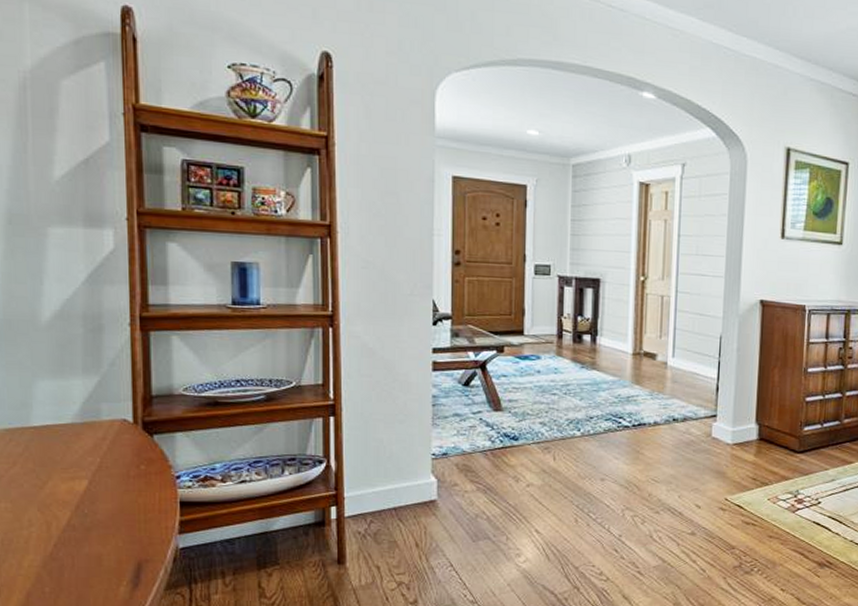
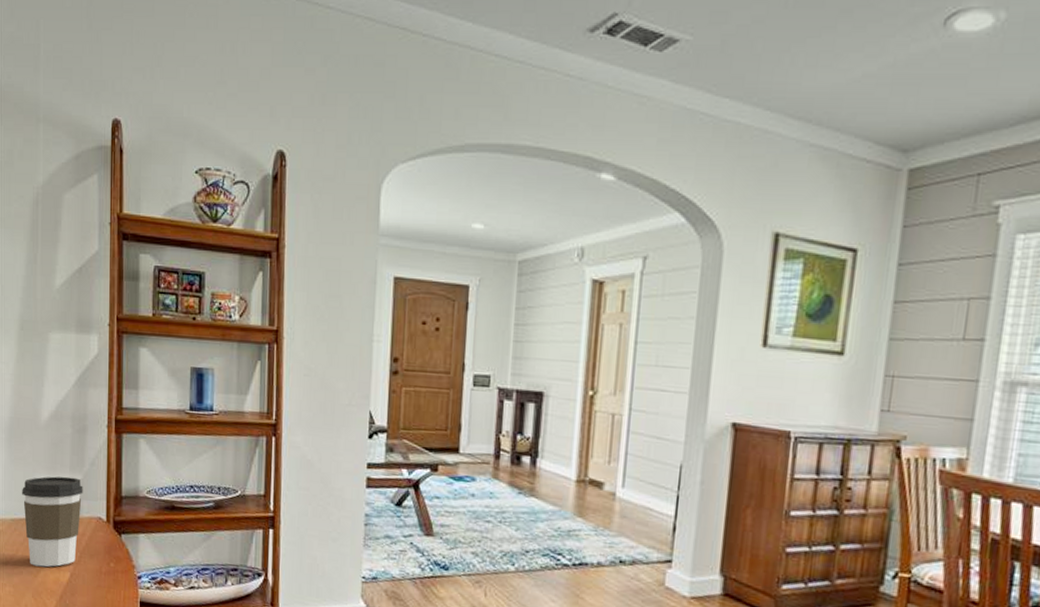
coffee cup: none [18,379,101,477] -> present [22,476,83,567]

